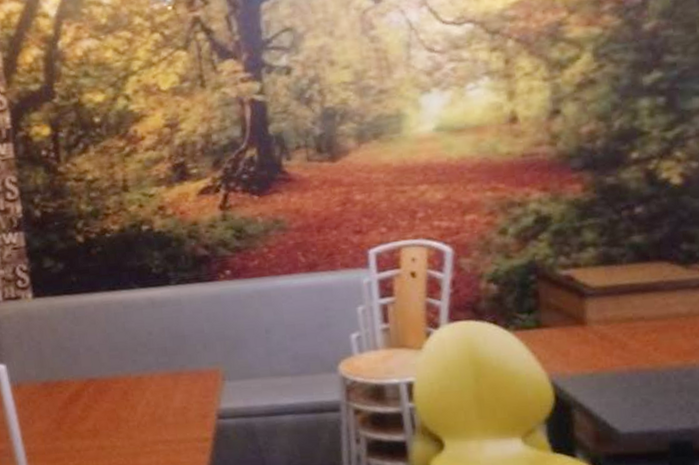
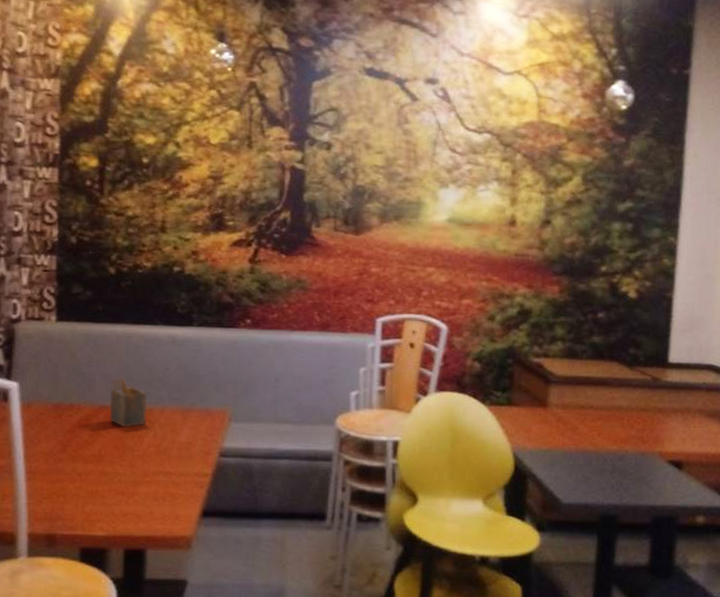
napkin holder: none [96,347,137,399] -> present [110,378,147,428]

